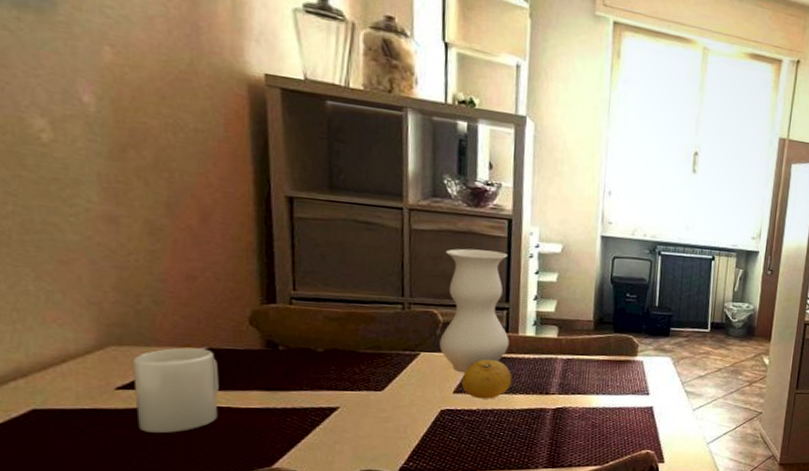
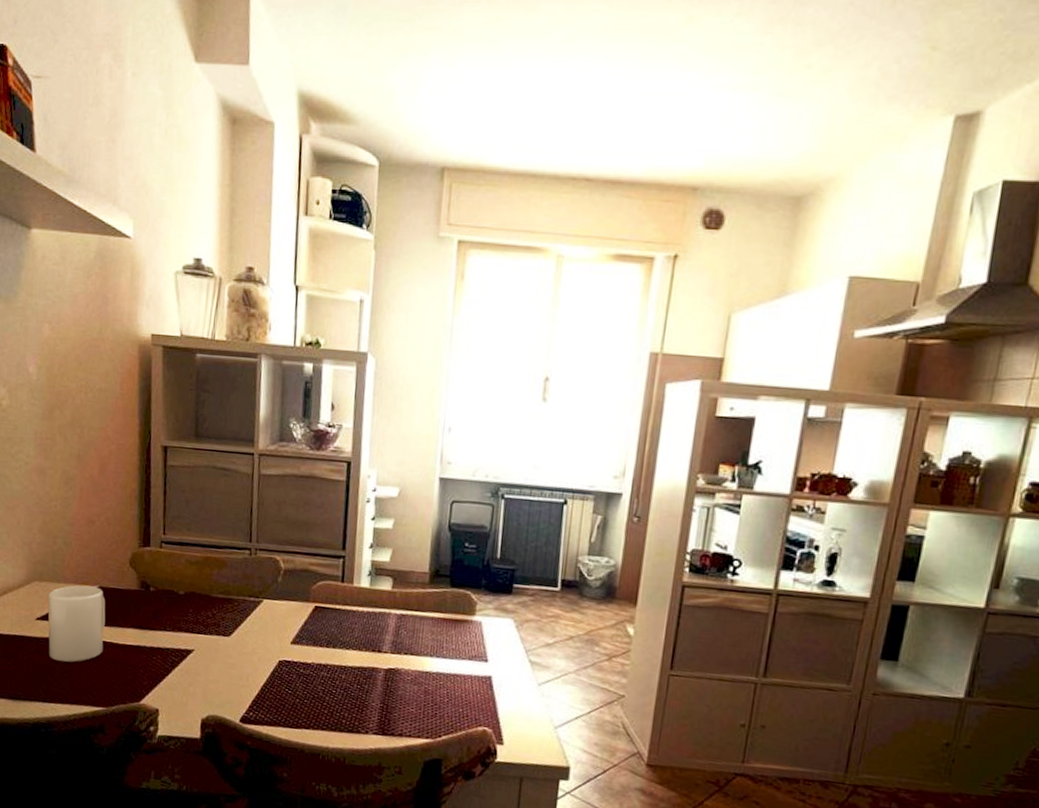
vase: present [439,248,509,373] -> none [280,493,346,624]
fruit: present [461,359,513,399] -> none [298,609,346,653]

